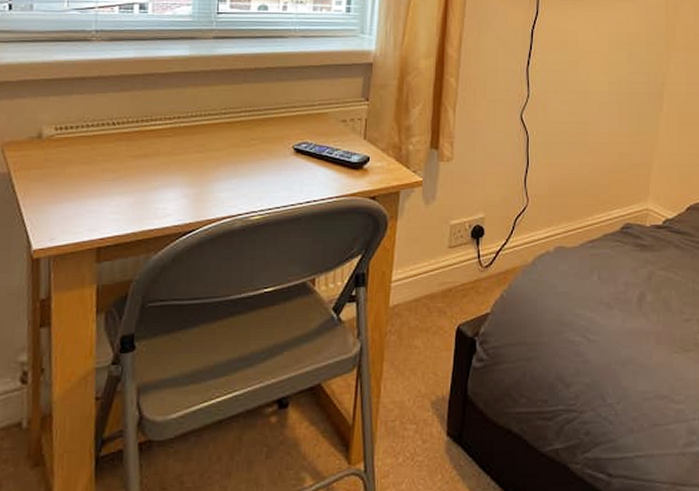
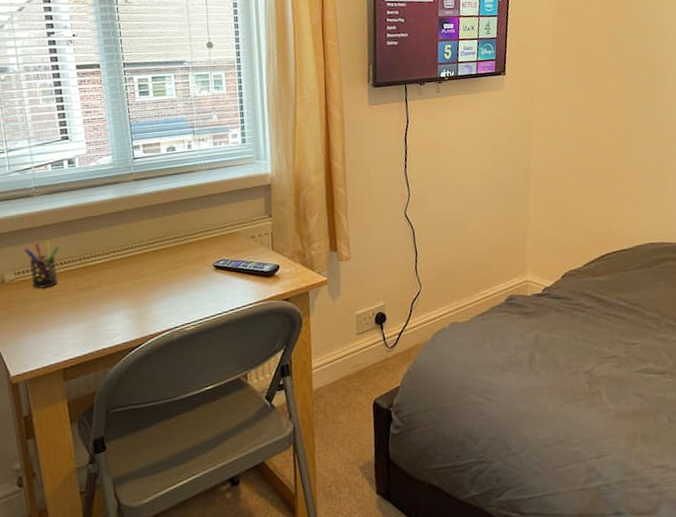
pen holder: none [71,94,115,151] -> present [24,240,60,289]

